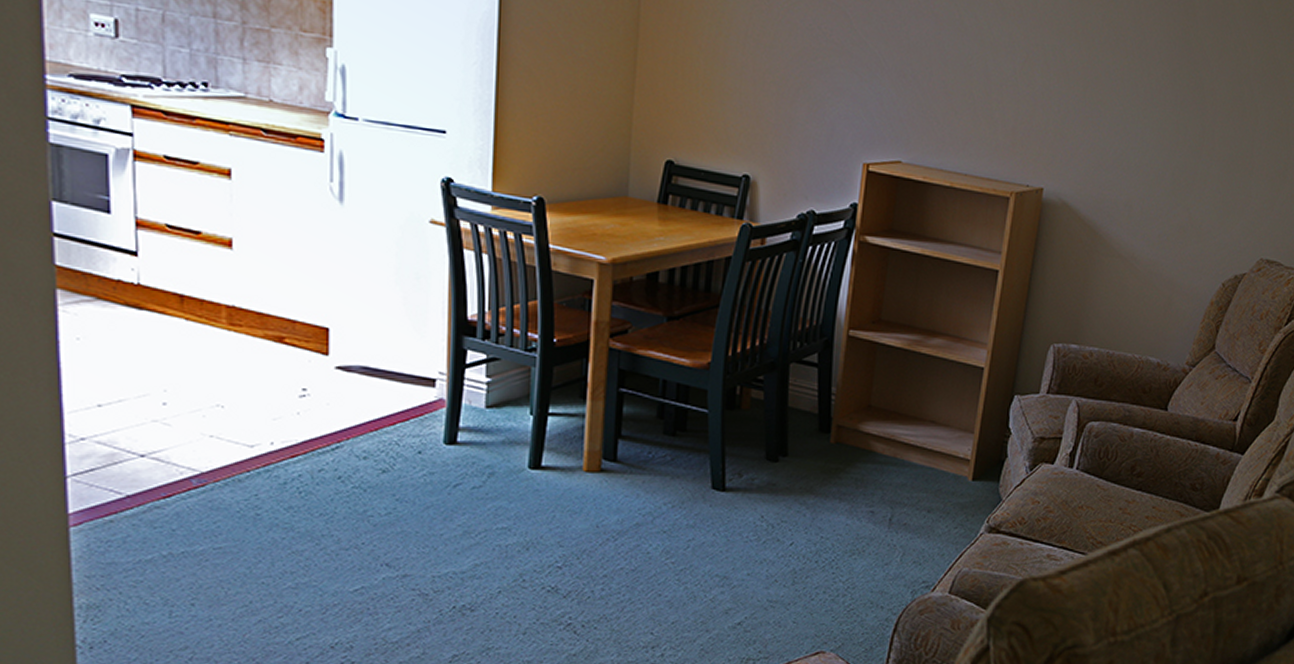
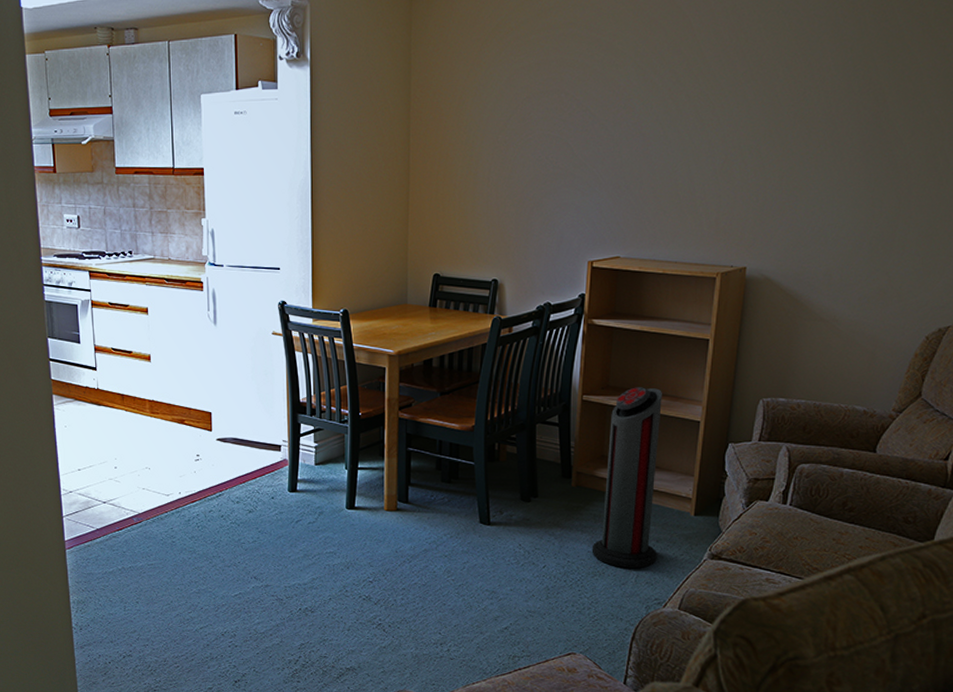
air purifier: none [850,323,943,544] -> present [591,387,662,568]

